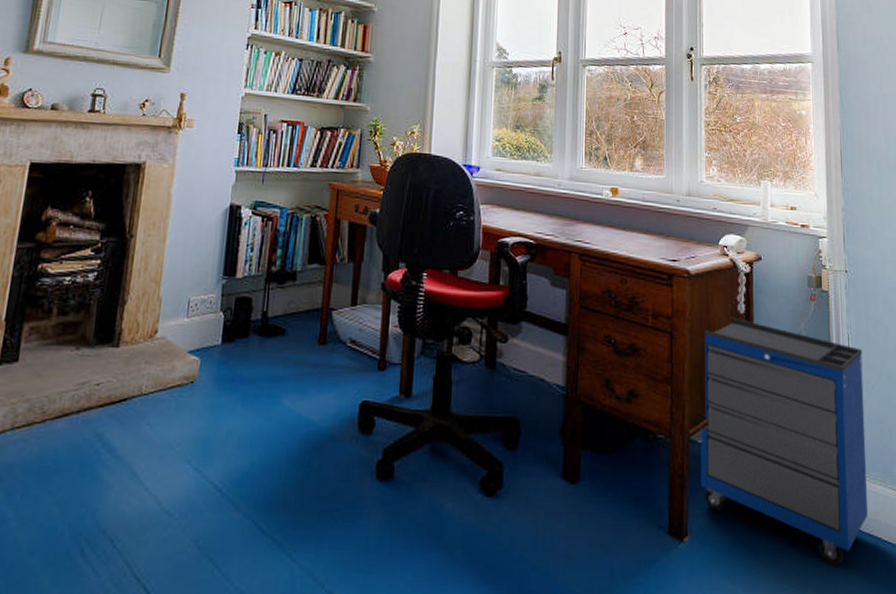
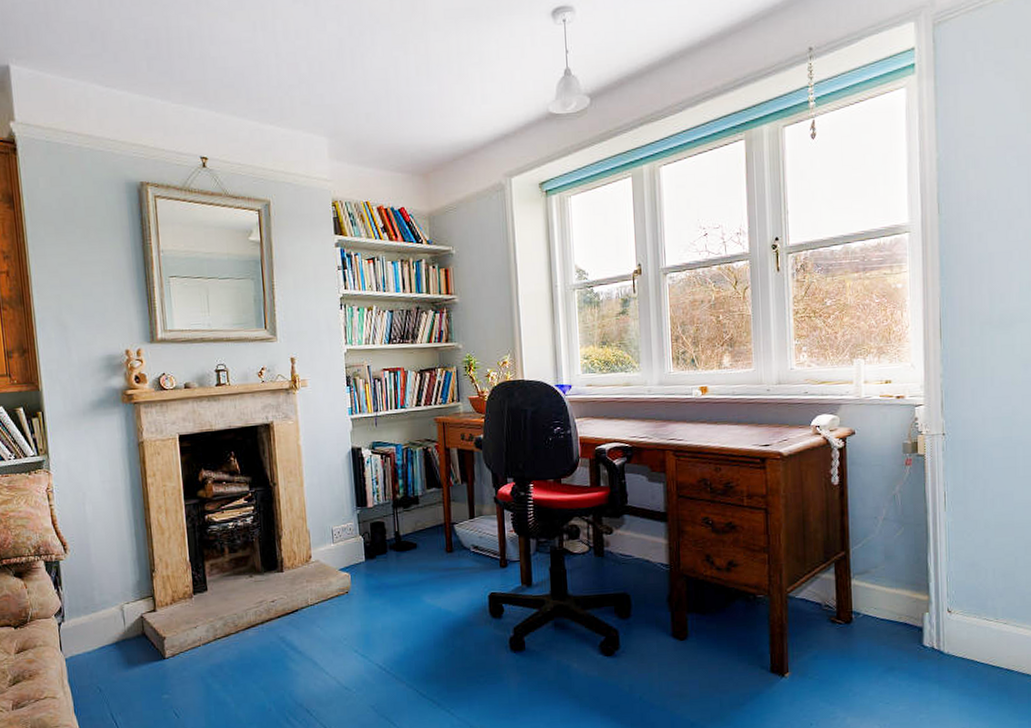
cabinet: present [700,317,868,566] -> none [798,489,961,685]

